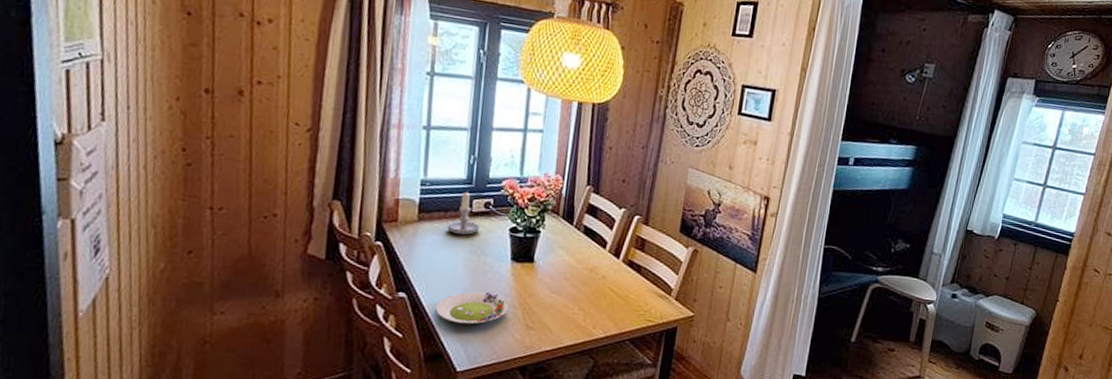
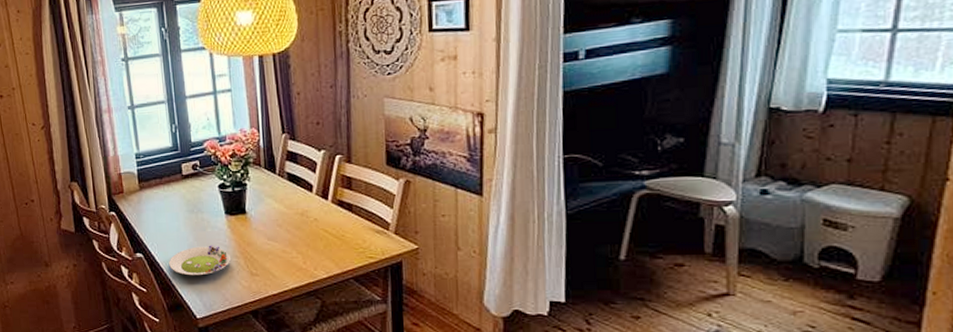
candle: present [447,191,480,235] -> none [164,158,193,196]

